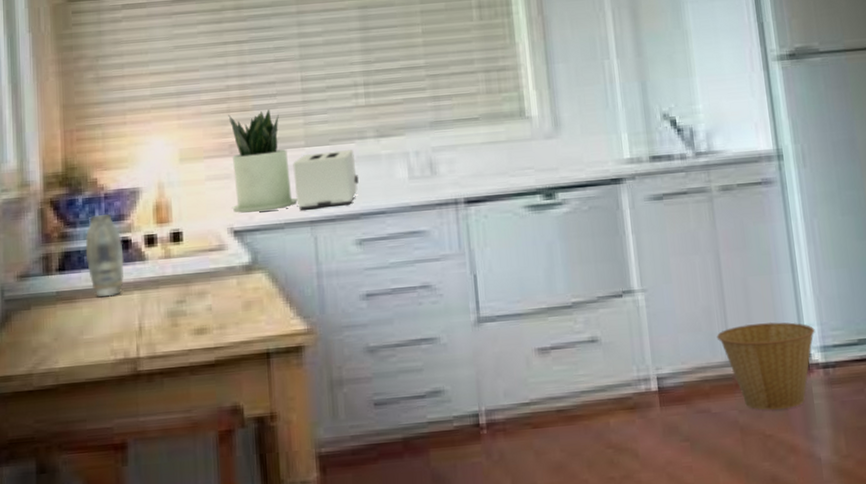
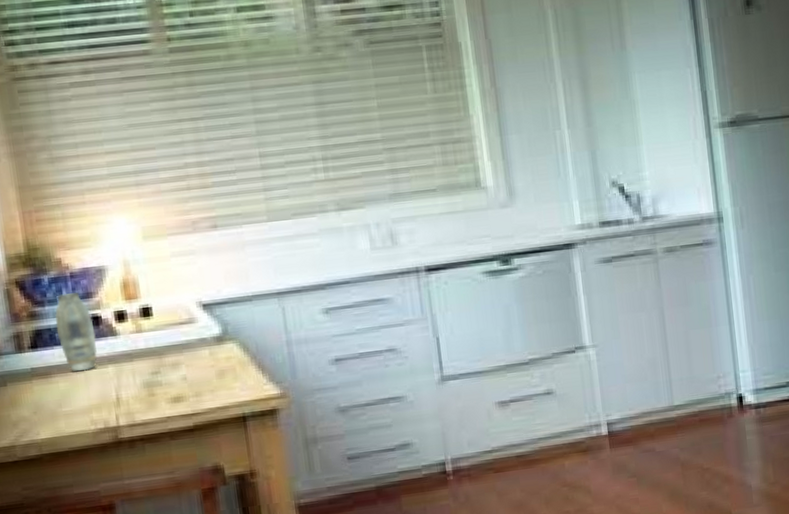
planter: present [228,109,298,214] -> none [188,186,264,288]
toaster: present [293,150,359,211] -> none [256,223,323,284]
basket: present [716,322,815,410] -> none [660,369,749,447]

